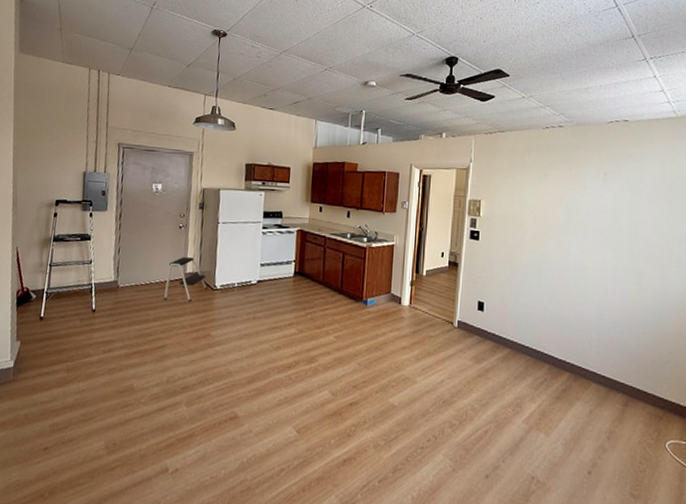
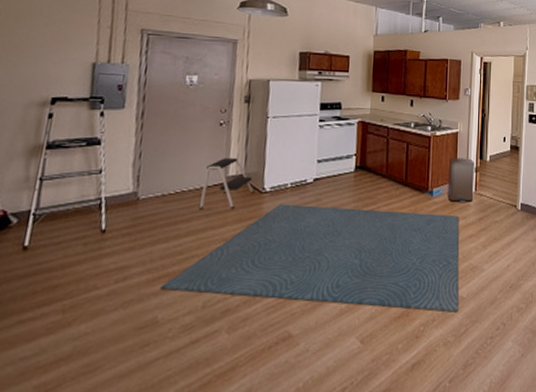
rug: none [135,300,393,418] -> present [160,204,459,312]
pedal bin: none [381,270,410,315] -> present [447,158,475,203]

